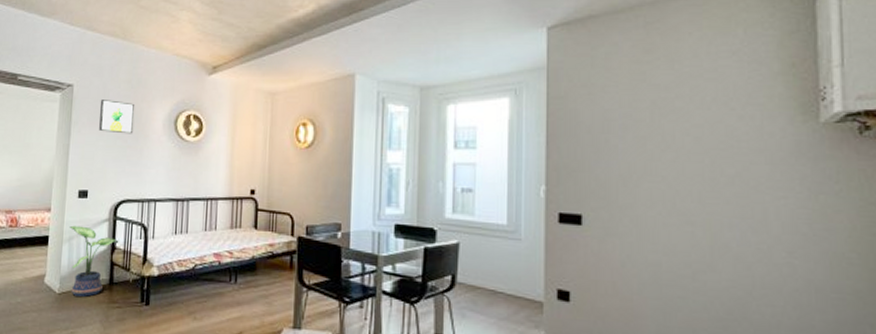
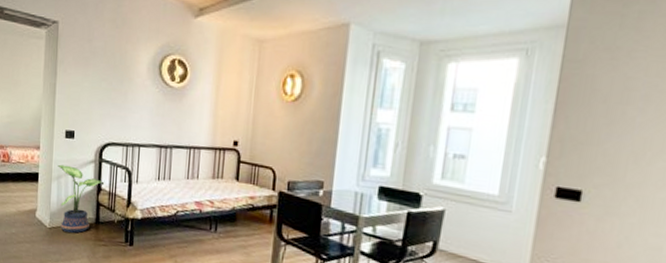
wall art: present [99,100,134,134] -> none [84,39,119,77]

